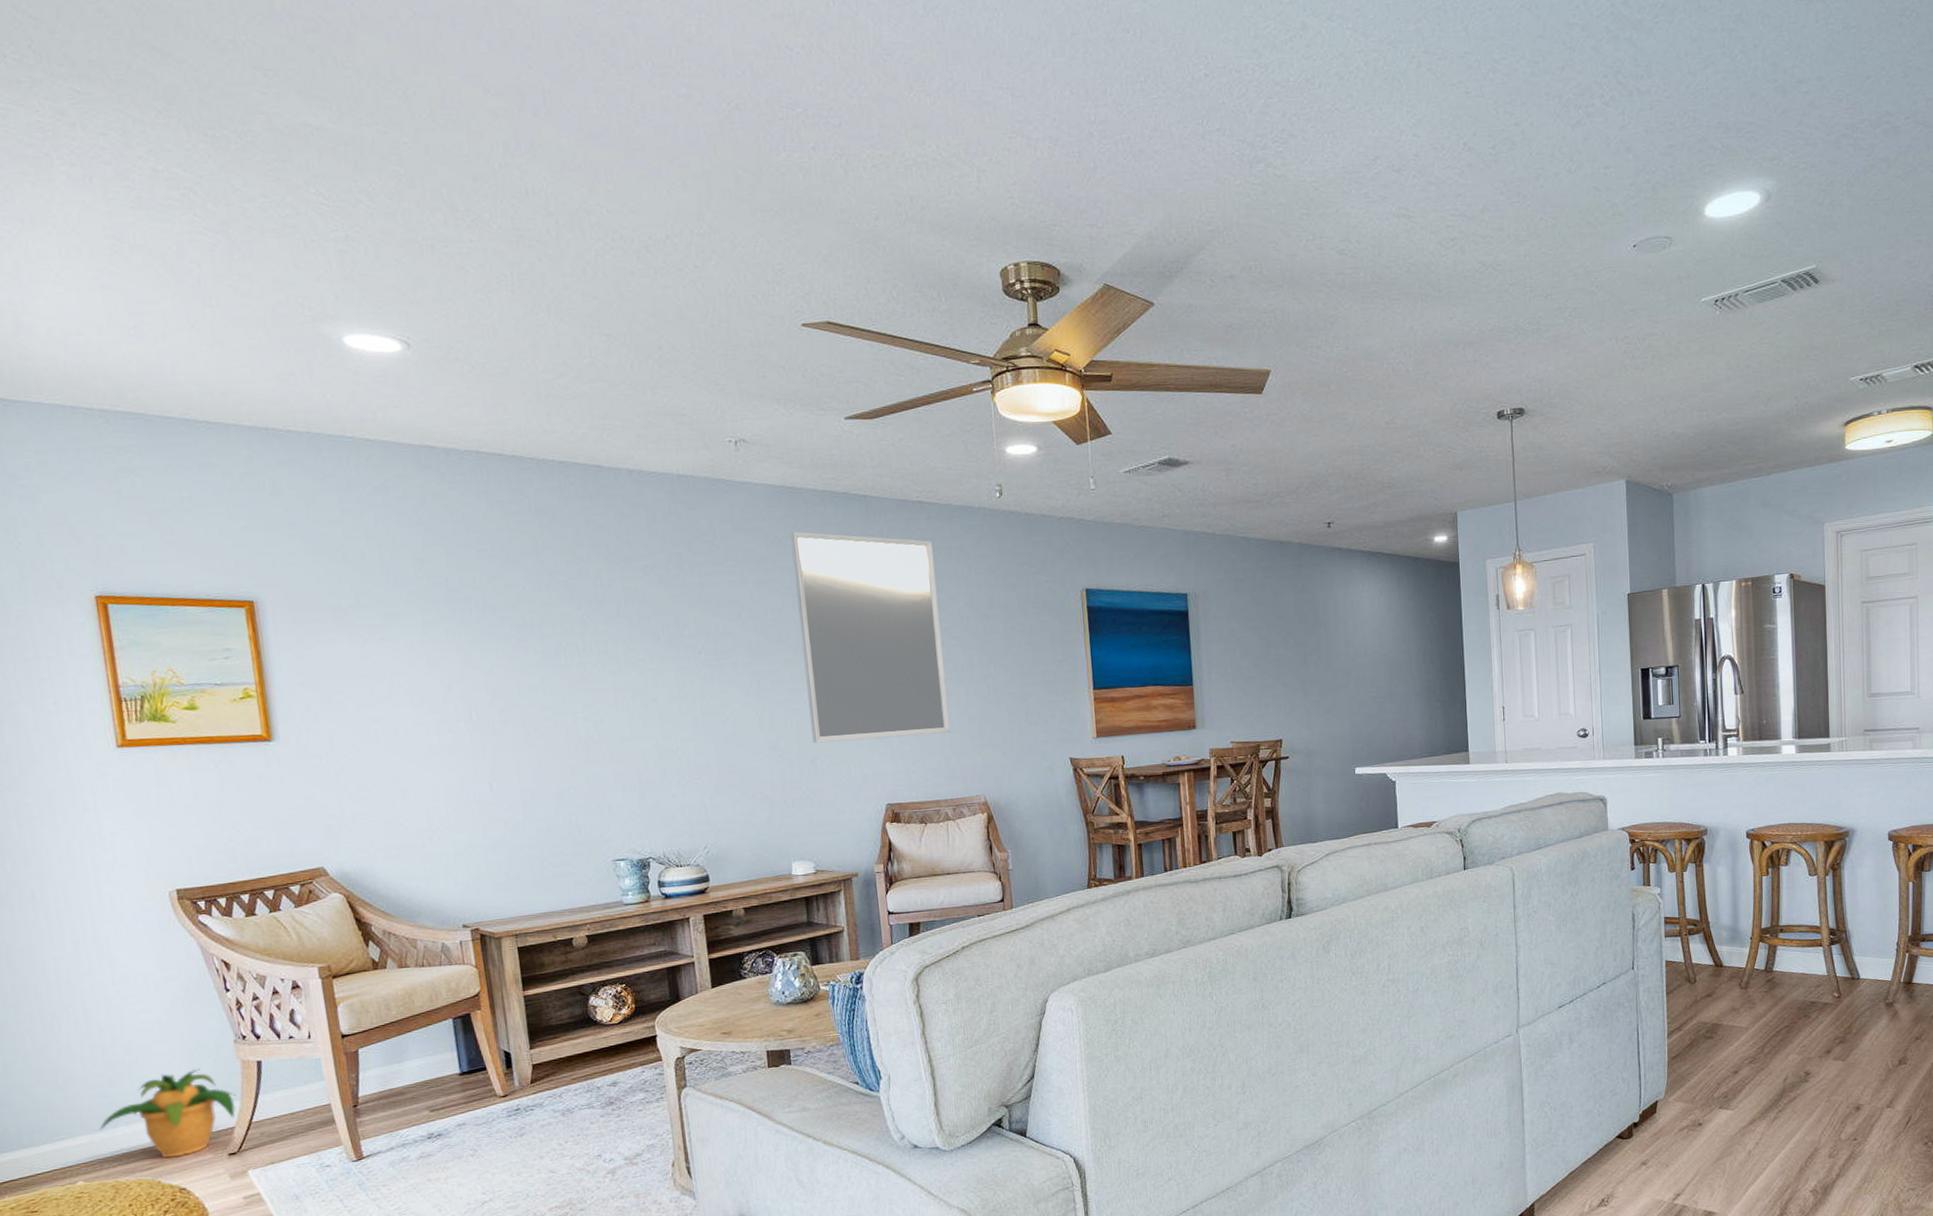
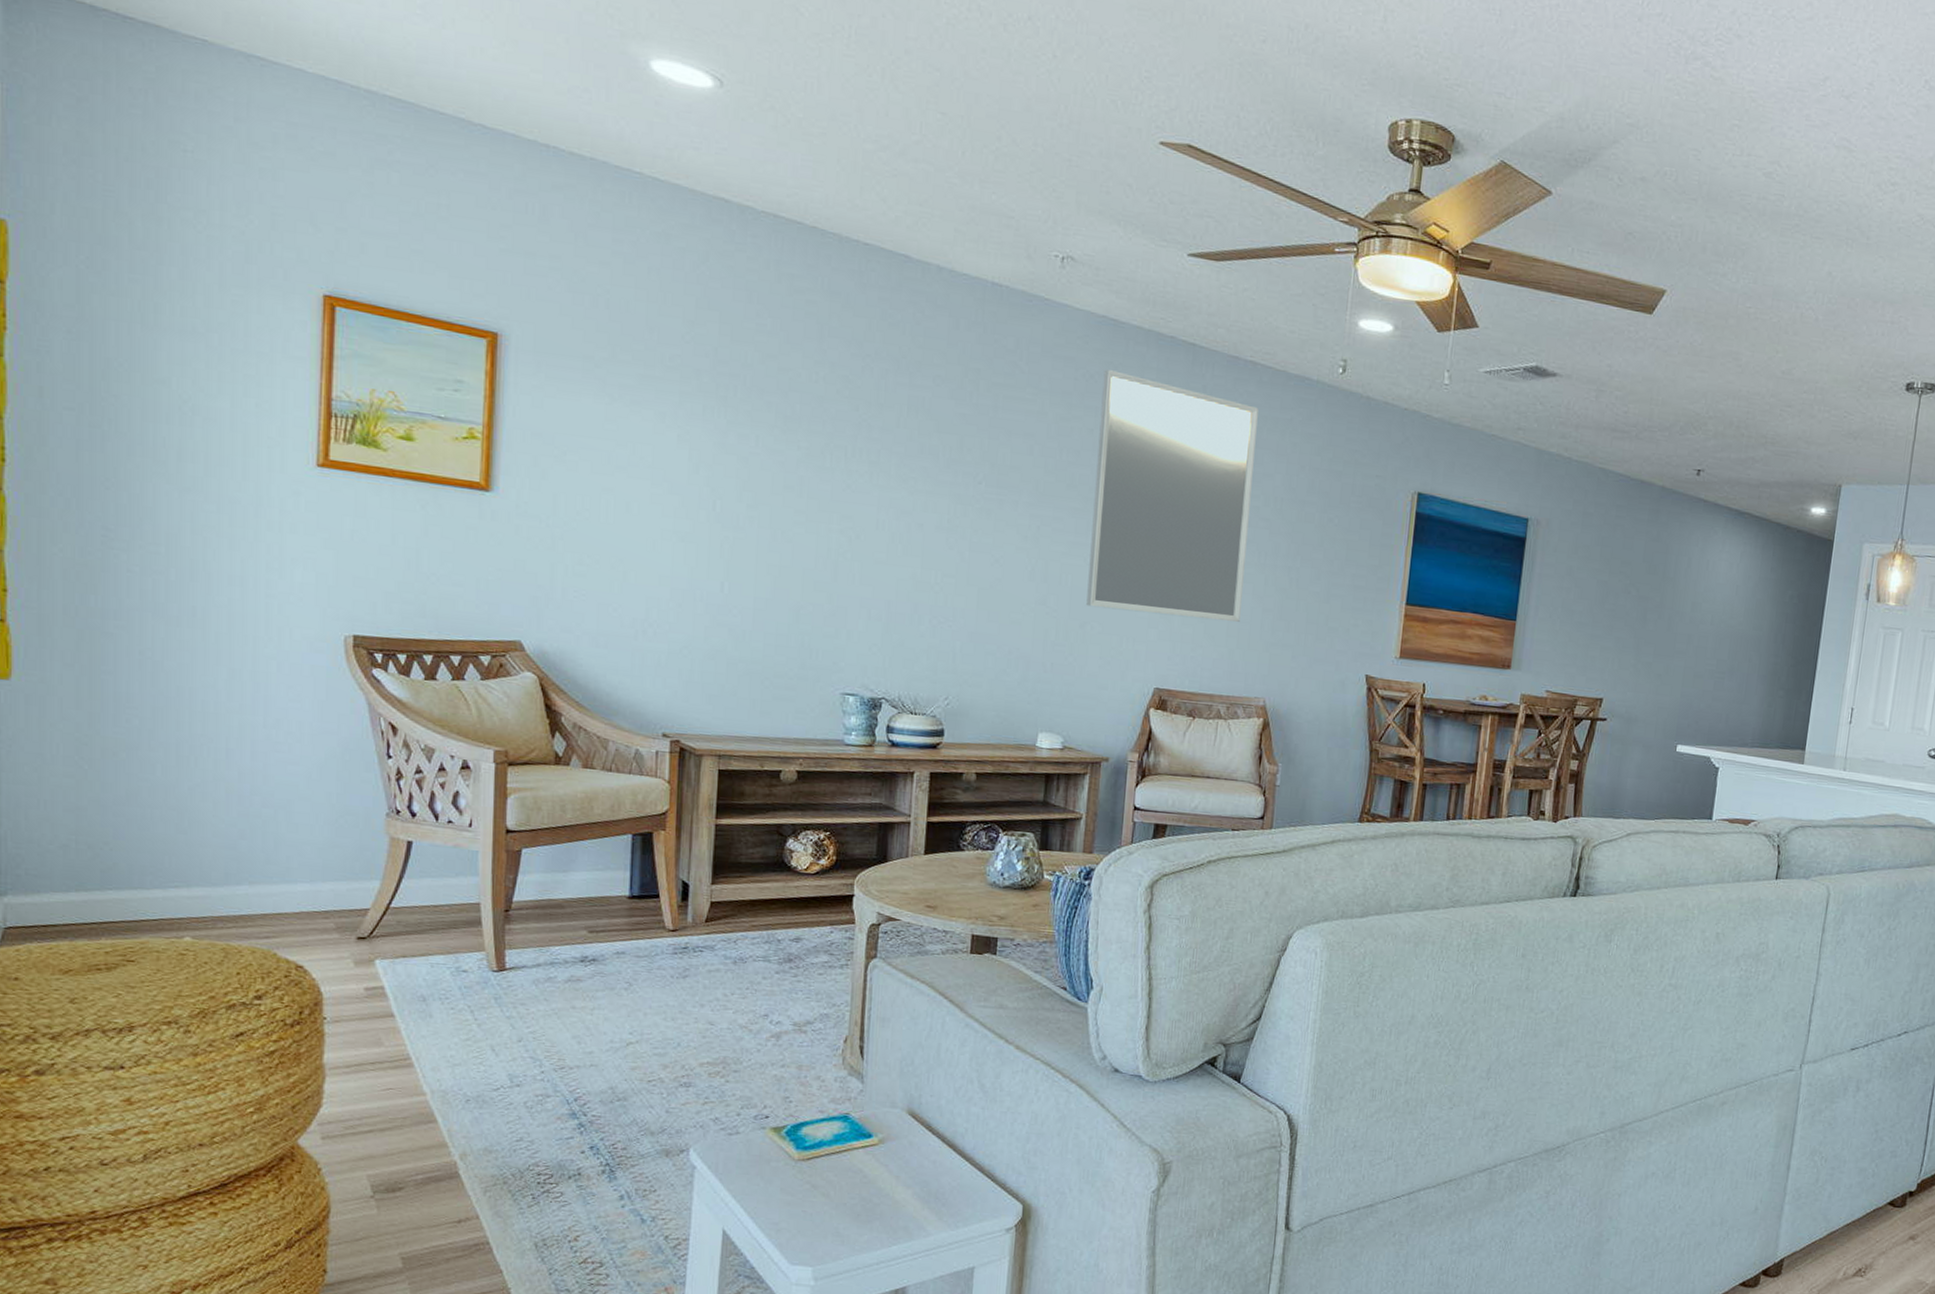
potted plant: present [99,1068,237,1158] -> none [219,835,378,931]

